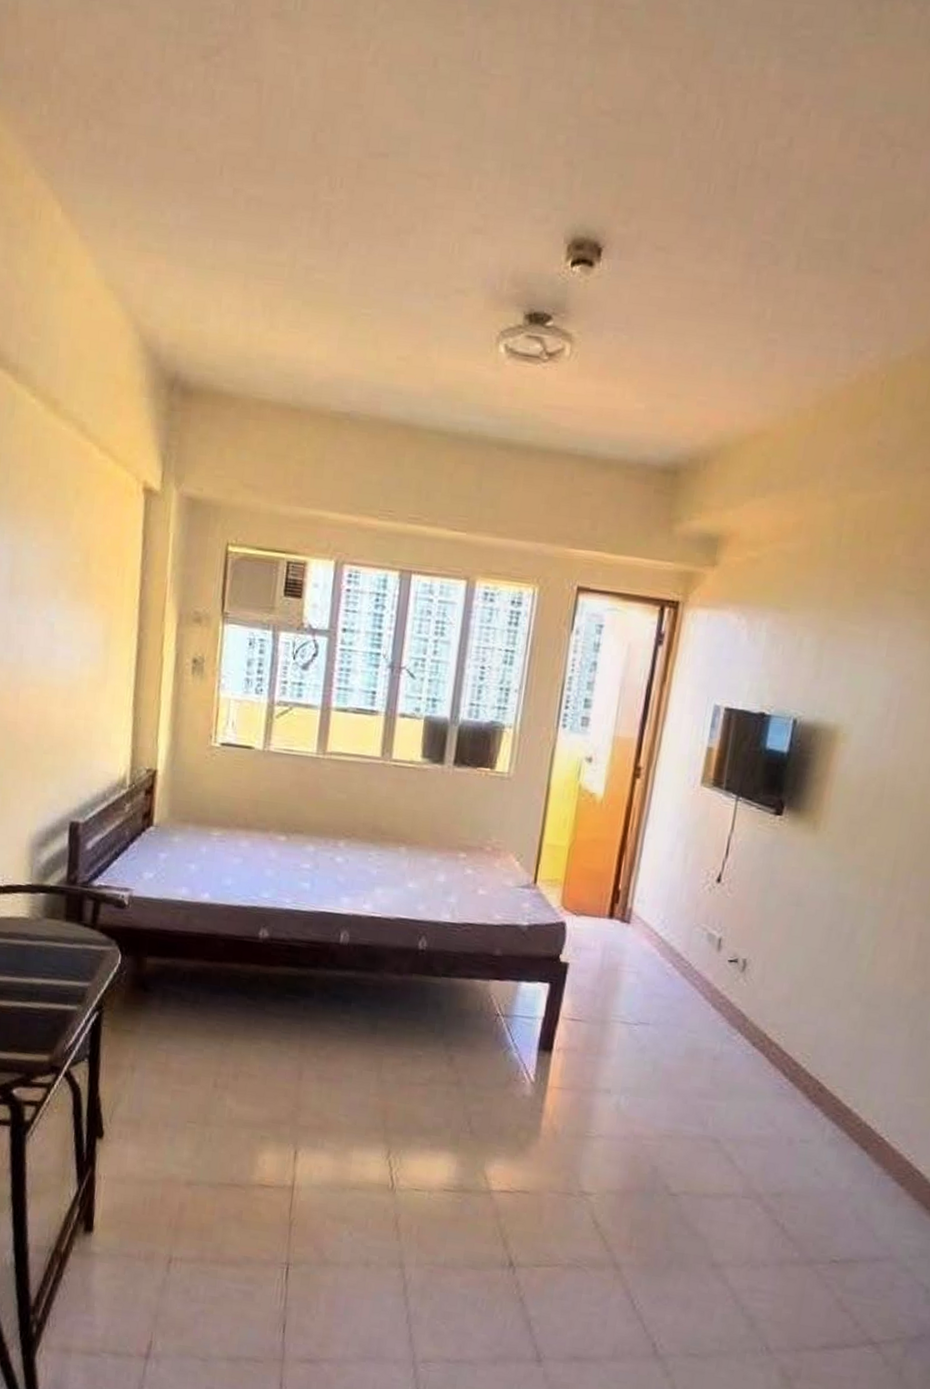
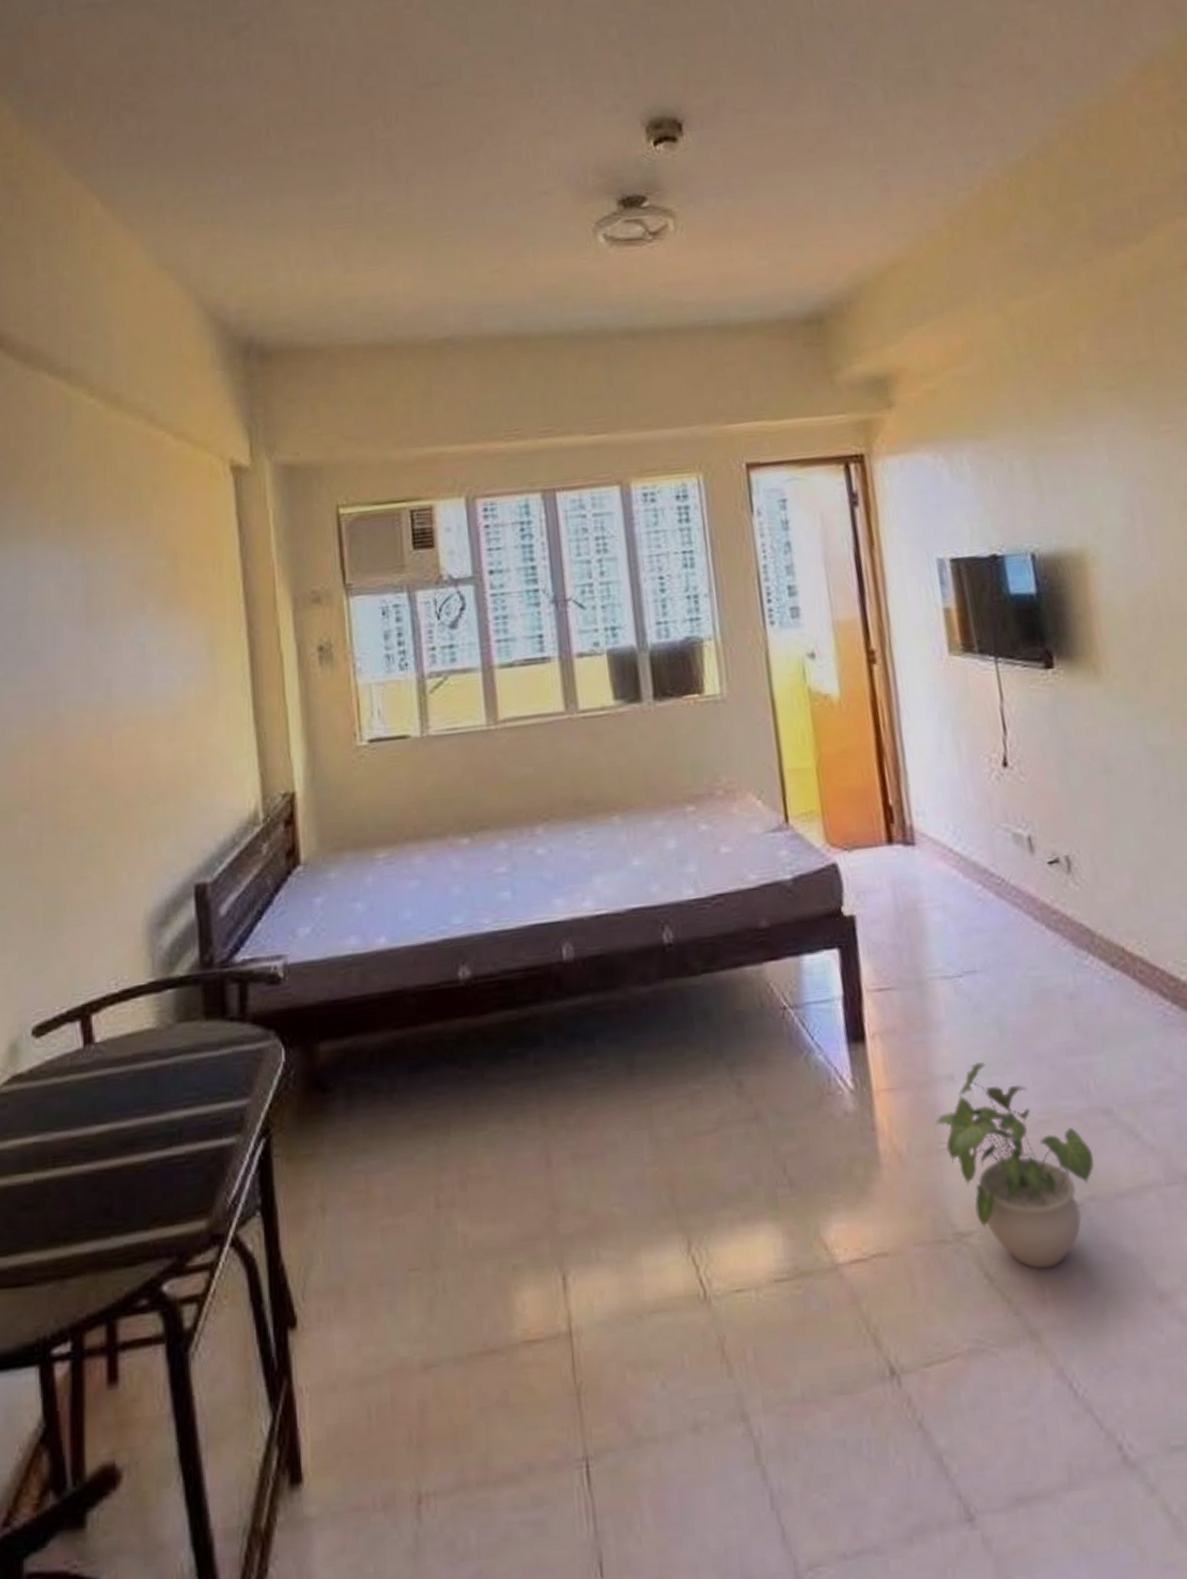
potted plant: none [587,1086,696,1229] -> present [935,1062,1094,1269]

